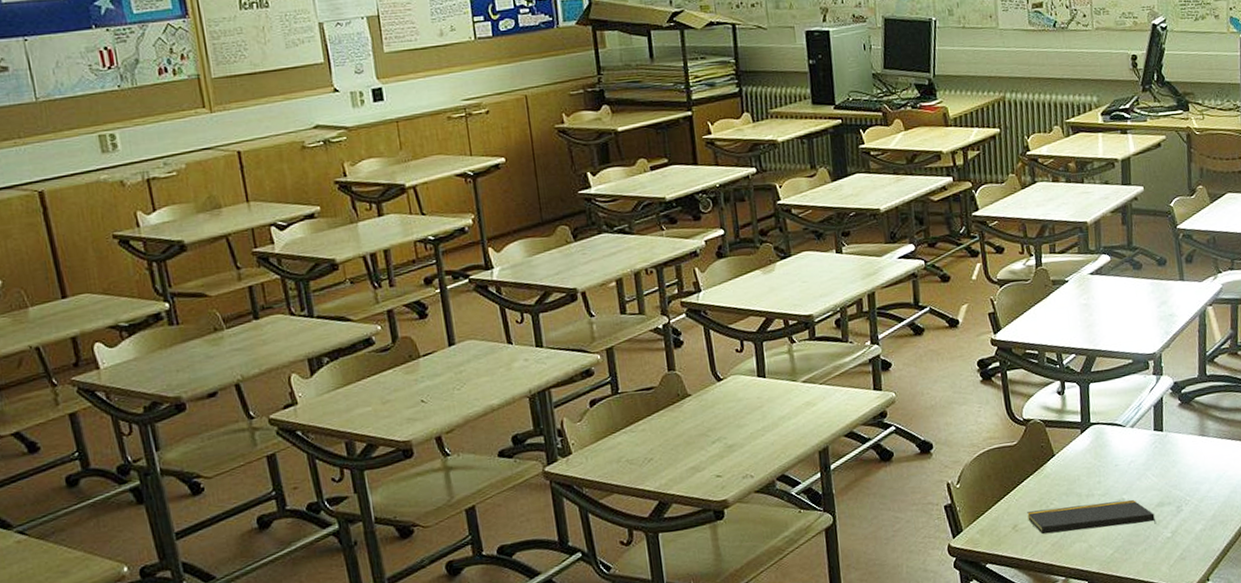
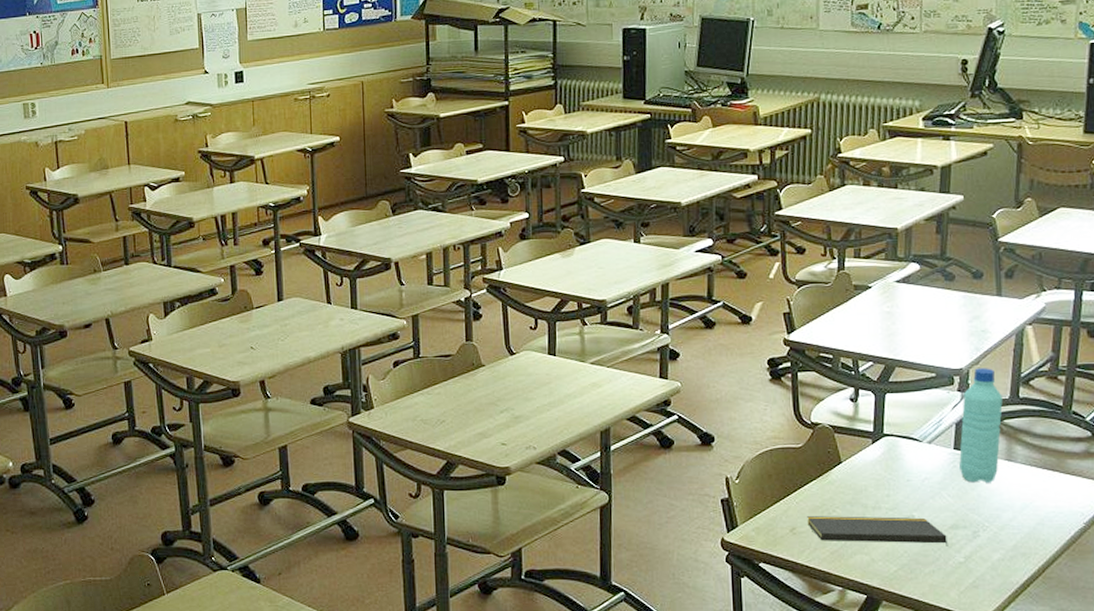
water bottle: none [1158,350,1194,461] -> present [959,368,1003,483]

